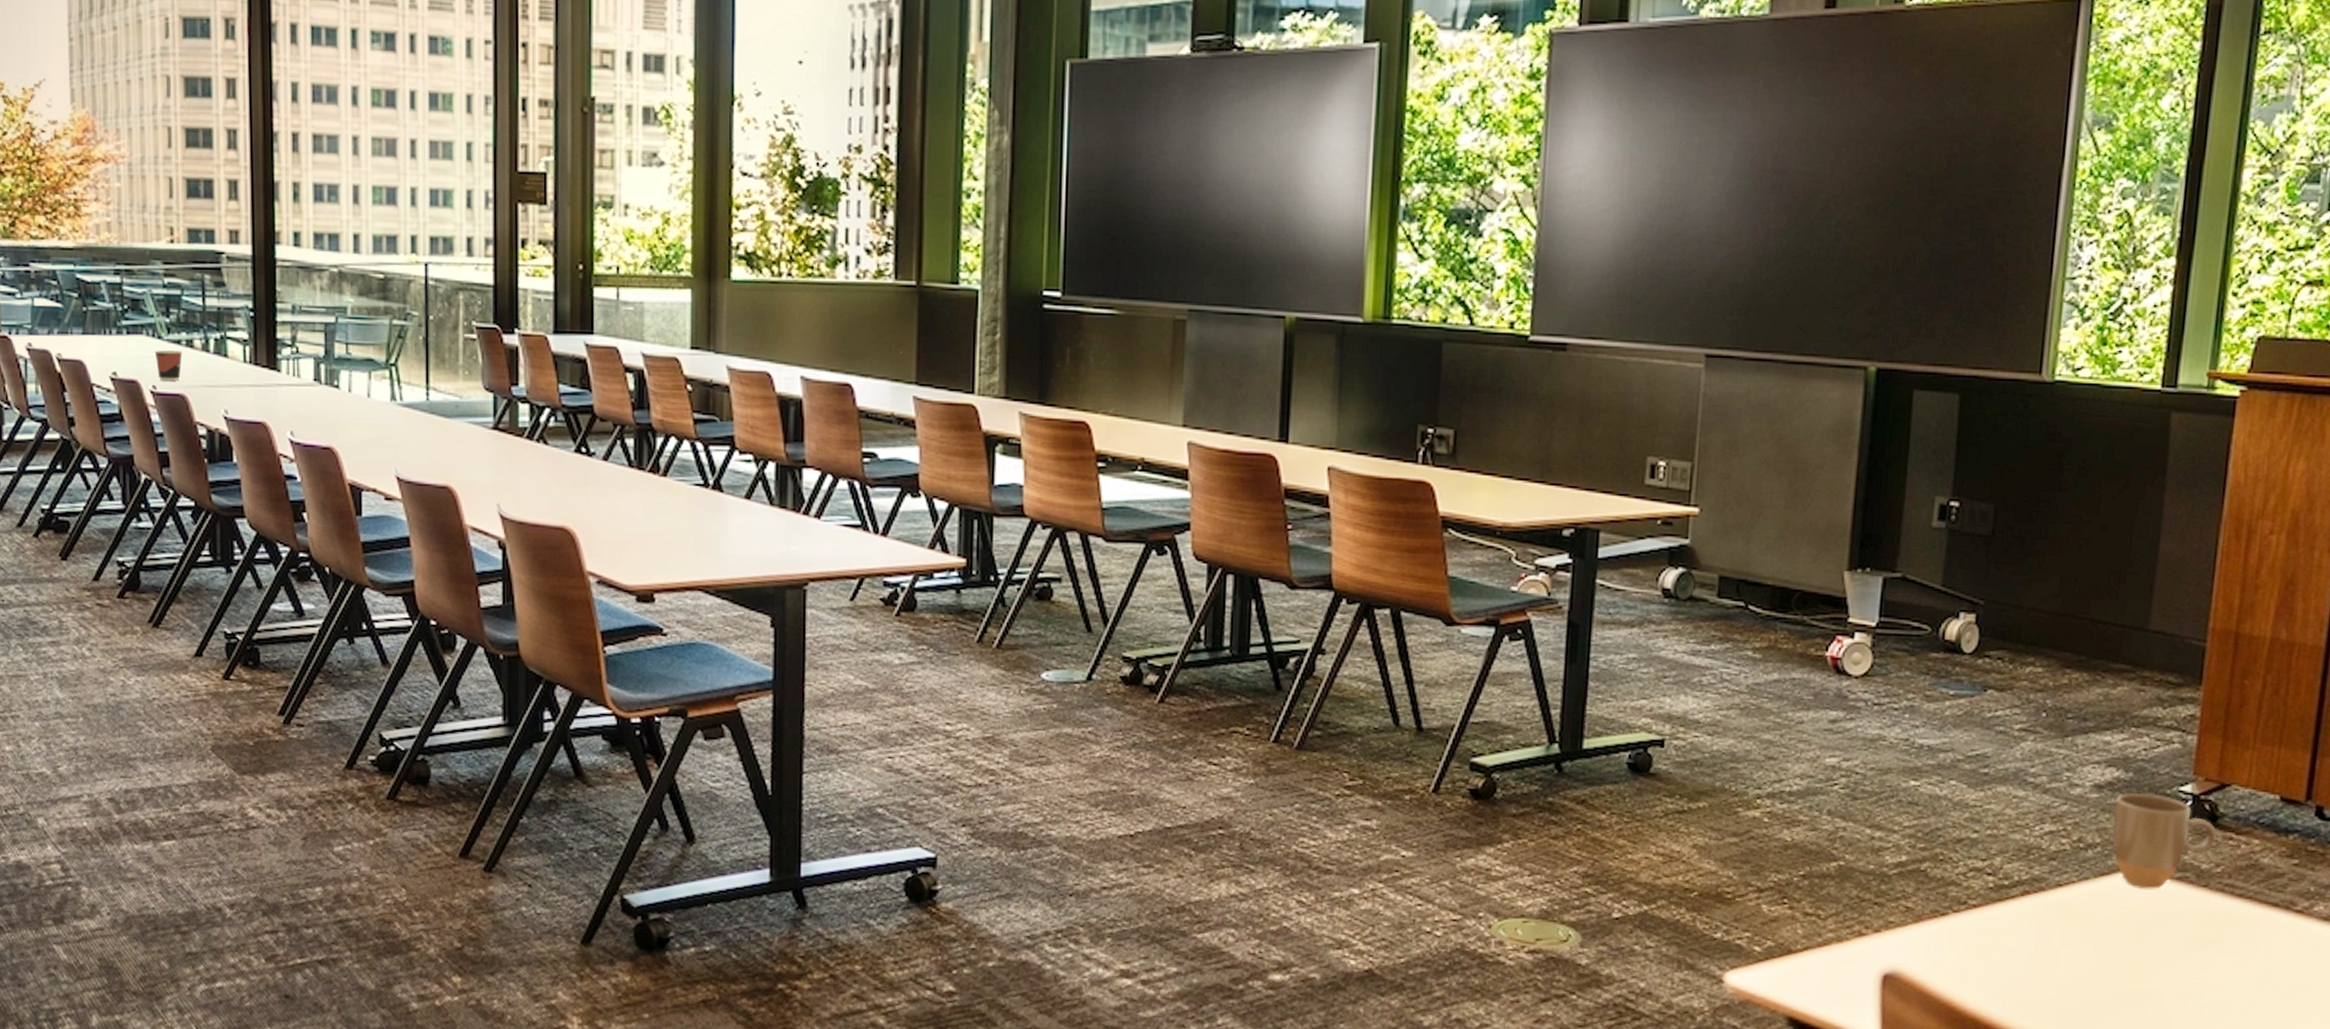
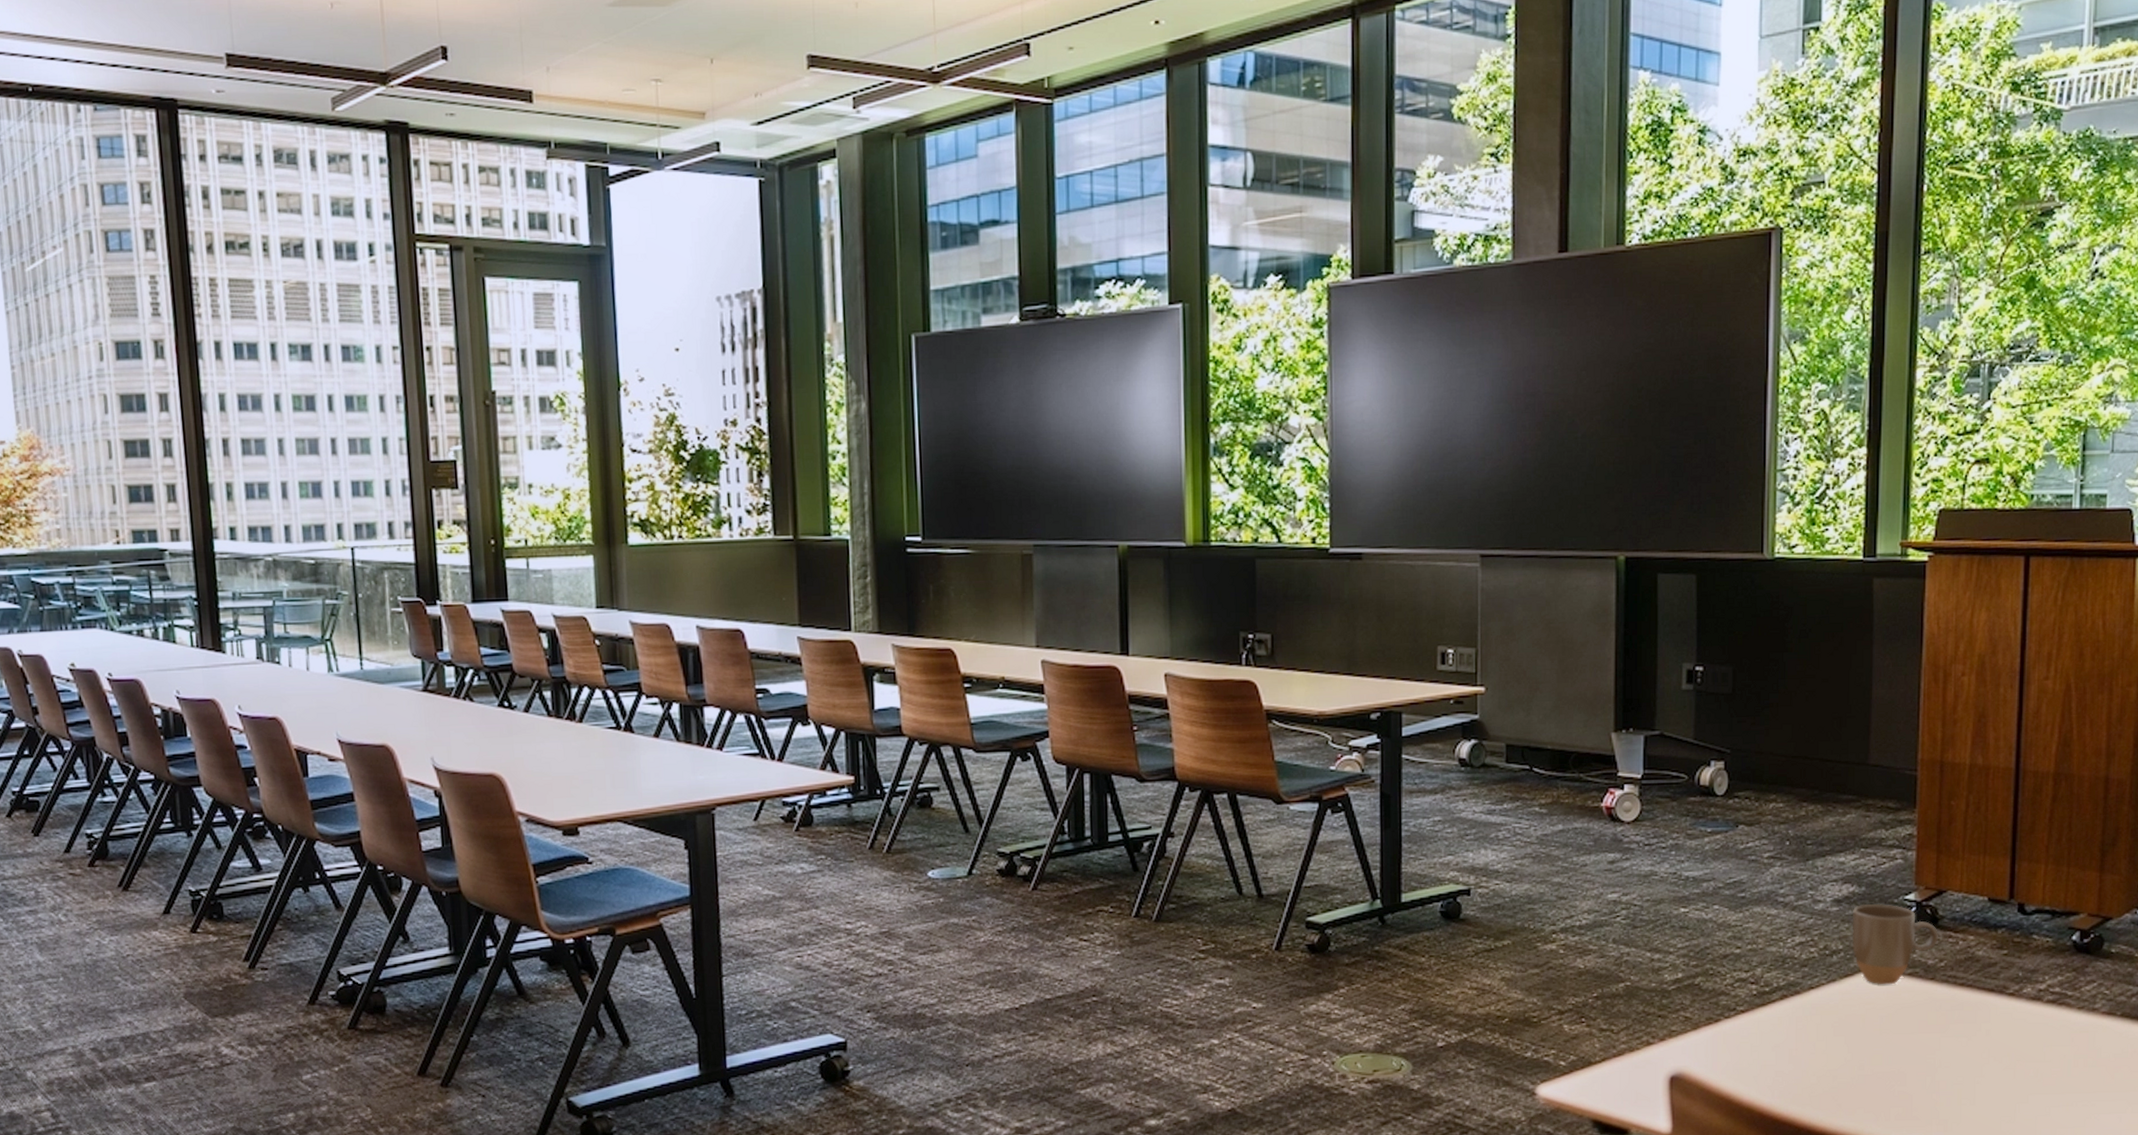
cup: present [154,350,182,381] -> none [108,640,134,668]

